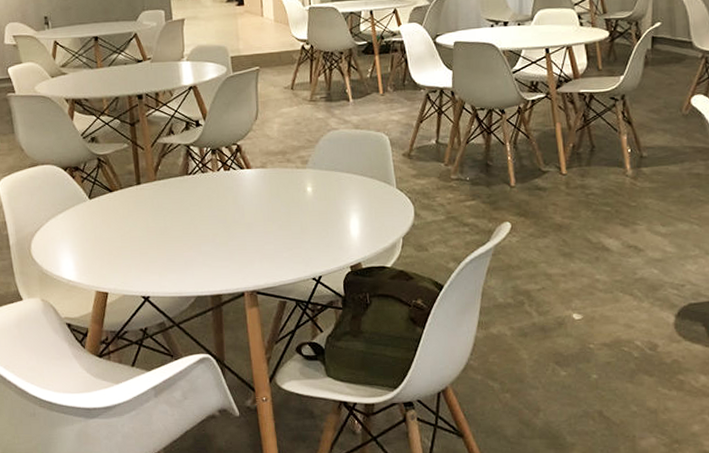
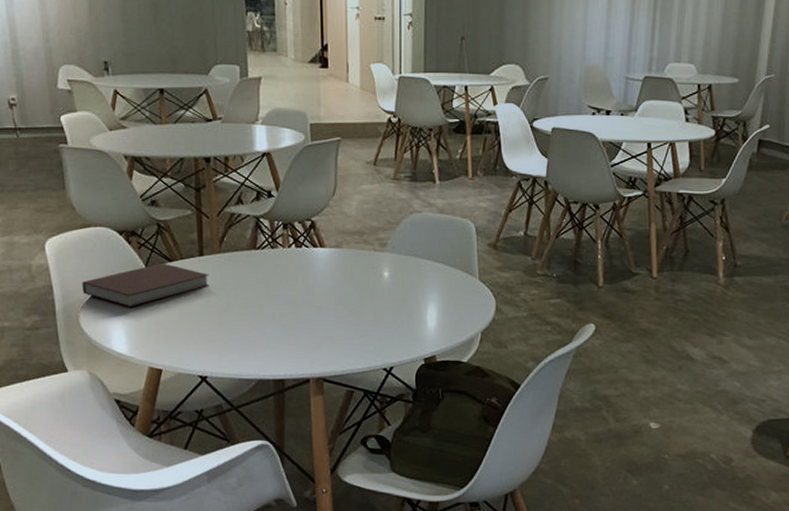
notebook: none [32,193,148,237] -> present [82,263,210,307]

